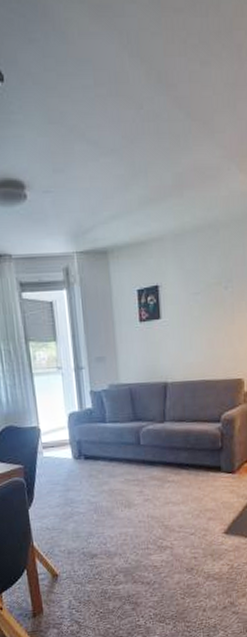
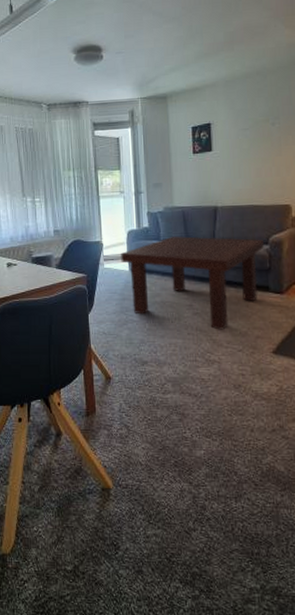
coffee table: none [62,417,216,515] -> present [121,236,264,330]

